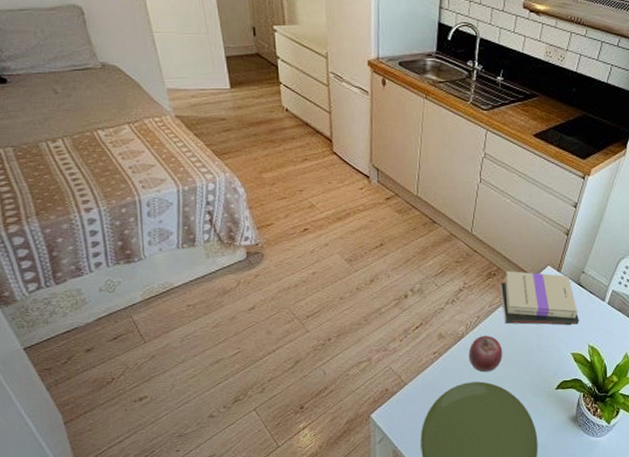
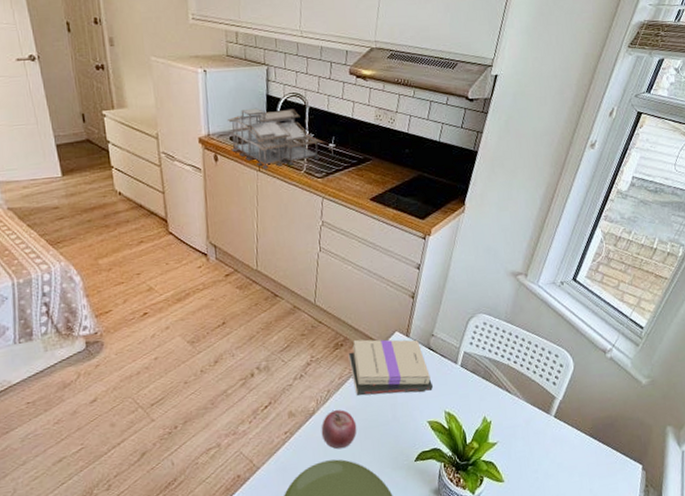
dish rack: none [398,34,491,97] -> present [228,108,323,170]

